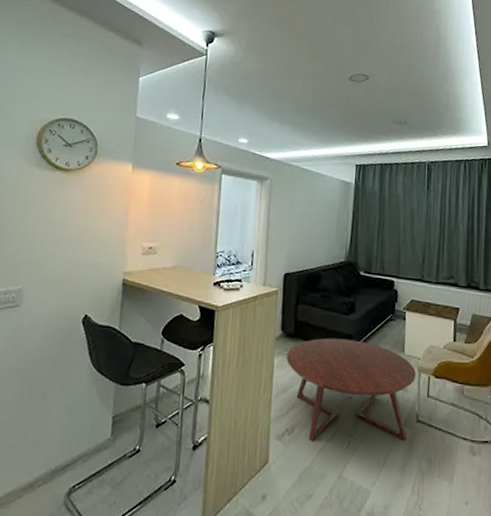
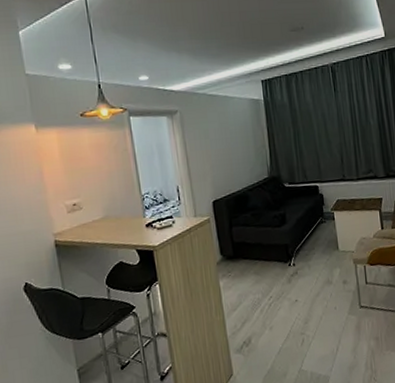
coffee table: present [286,338,417,442] -> none [230,247,354,348]

